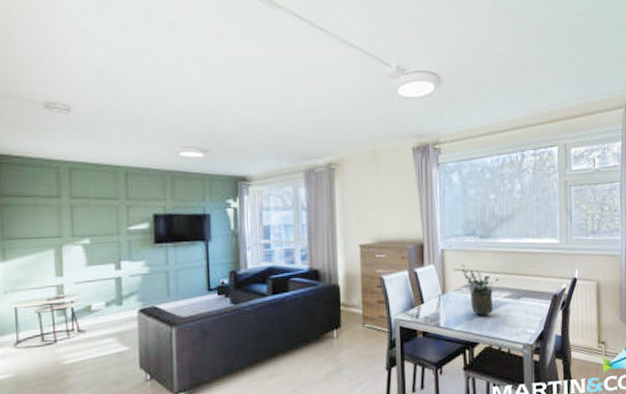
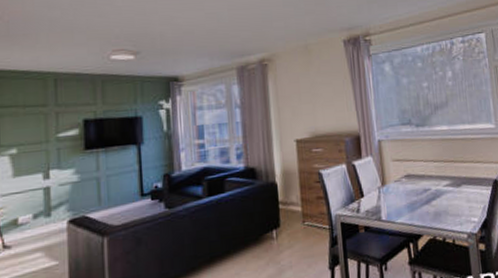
potted plant: present [462,264,499,316] -> none [400,154,438,207]

